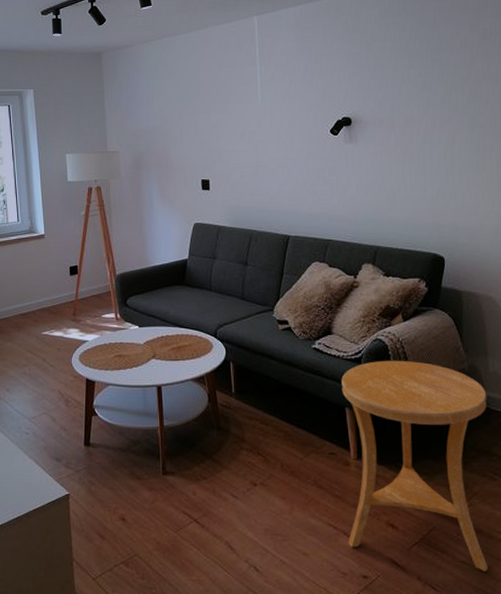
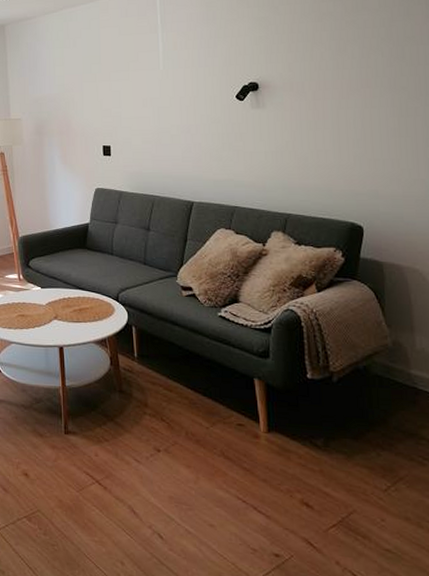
side table: present [341,360,489,571] -> none [249,331,418,563]

